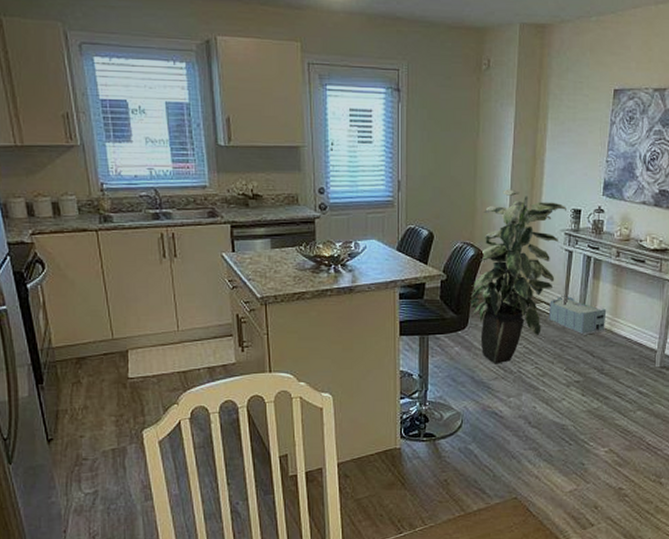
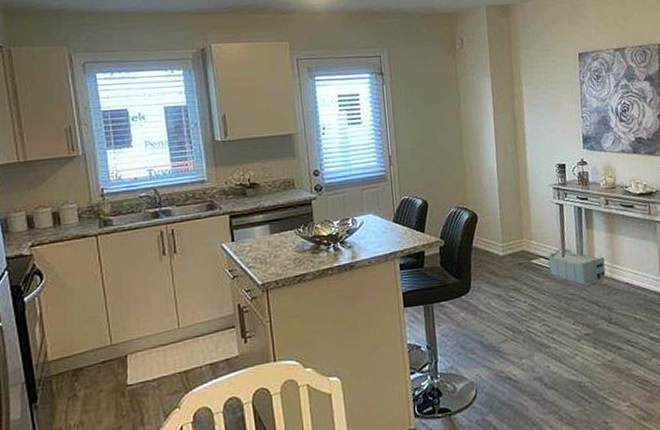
indoor plant: present [469,189,566,364] -> none [469,152,551,326]

